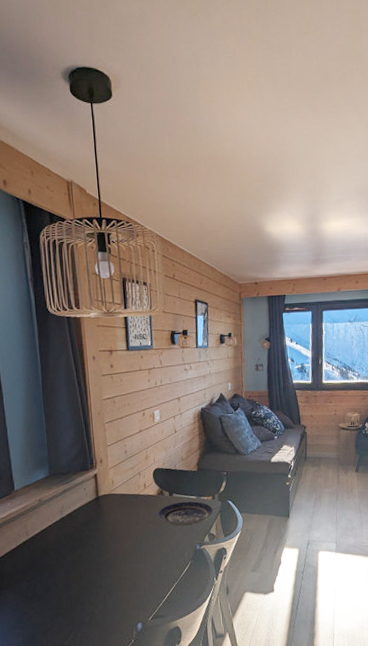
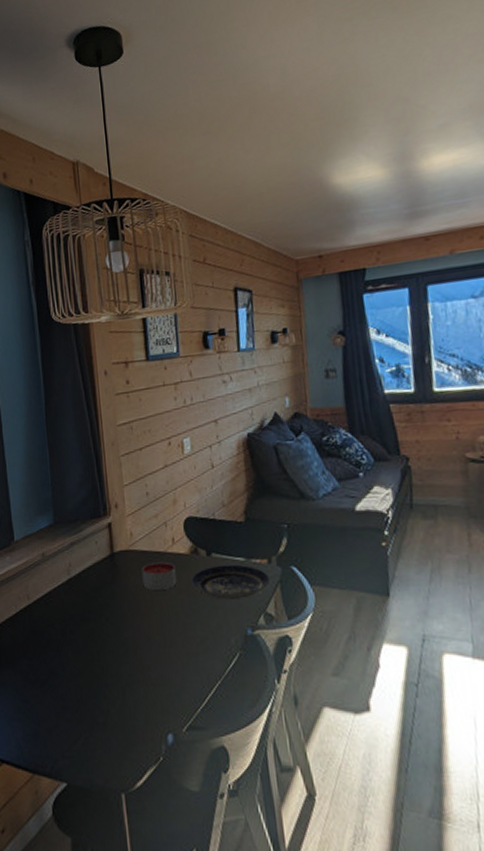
candle: none [120,501,147,523] -> present [141,561,177,590]

